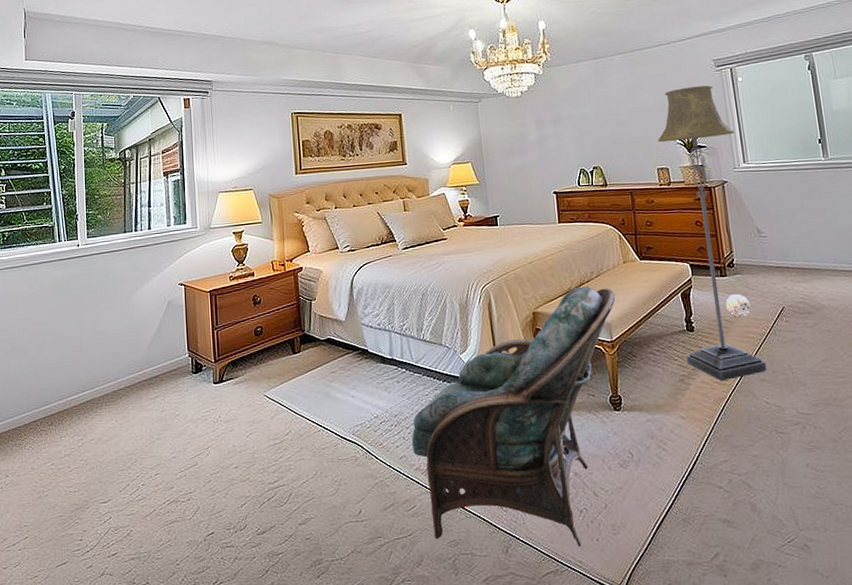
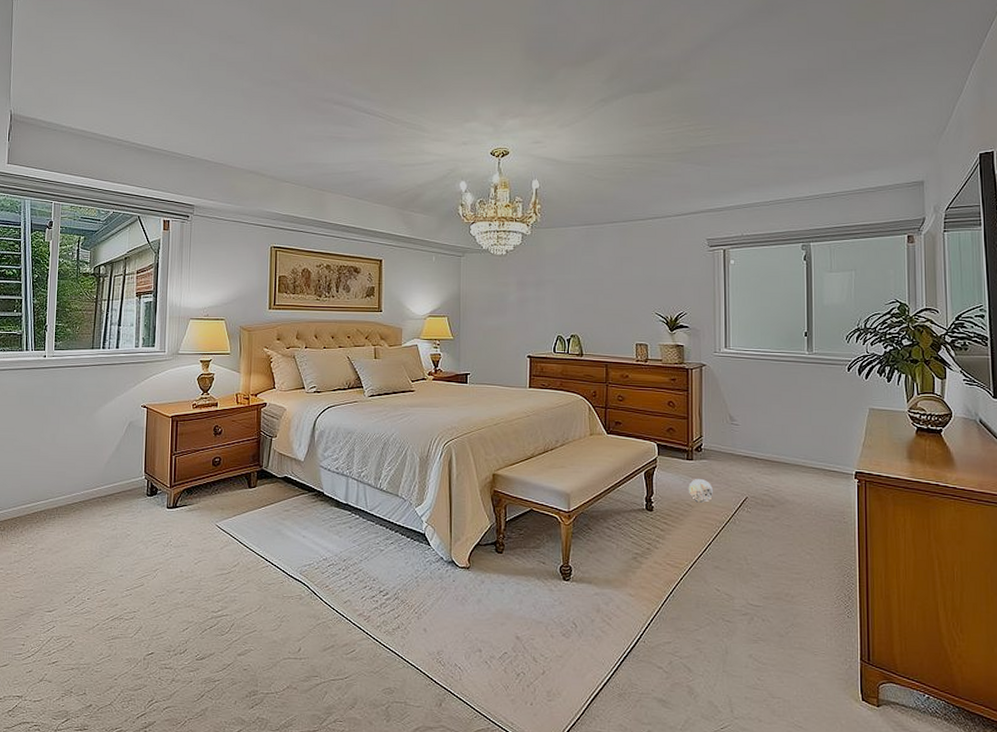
armchair: present [411,286,616,547] -> none [357,453,578,709]
floor lamp: present [657,85,767,382] -> none [640,264,722,564]

